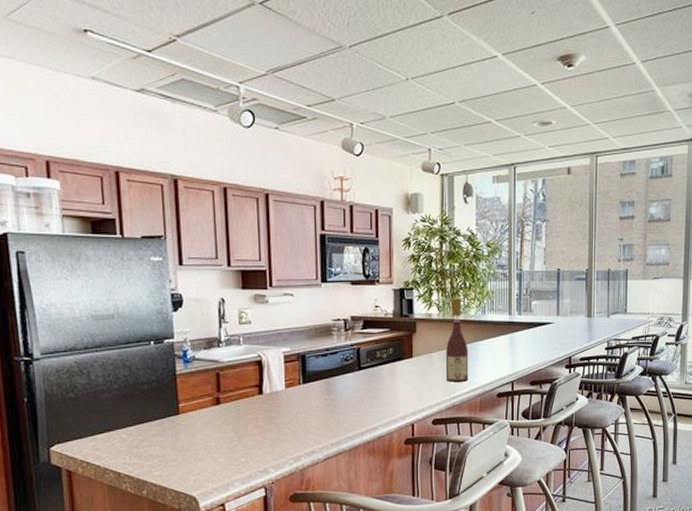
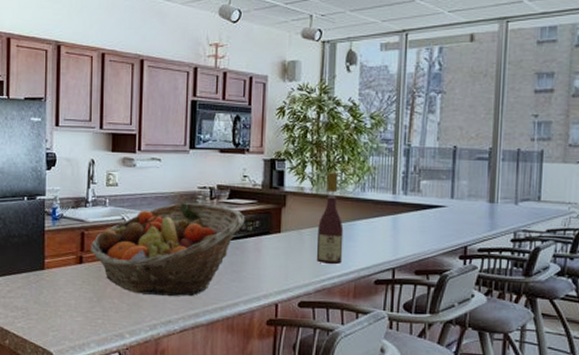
fruit basket: none [227,334,380,429] -> present [91,202,245,297]

